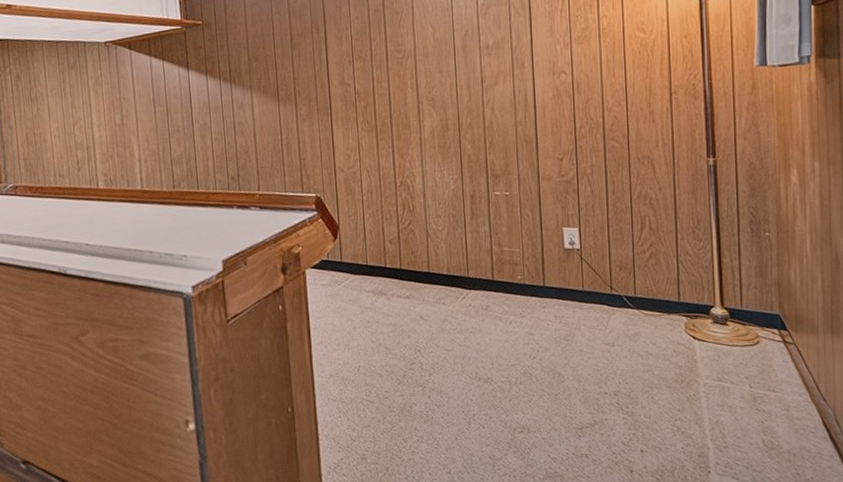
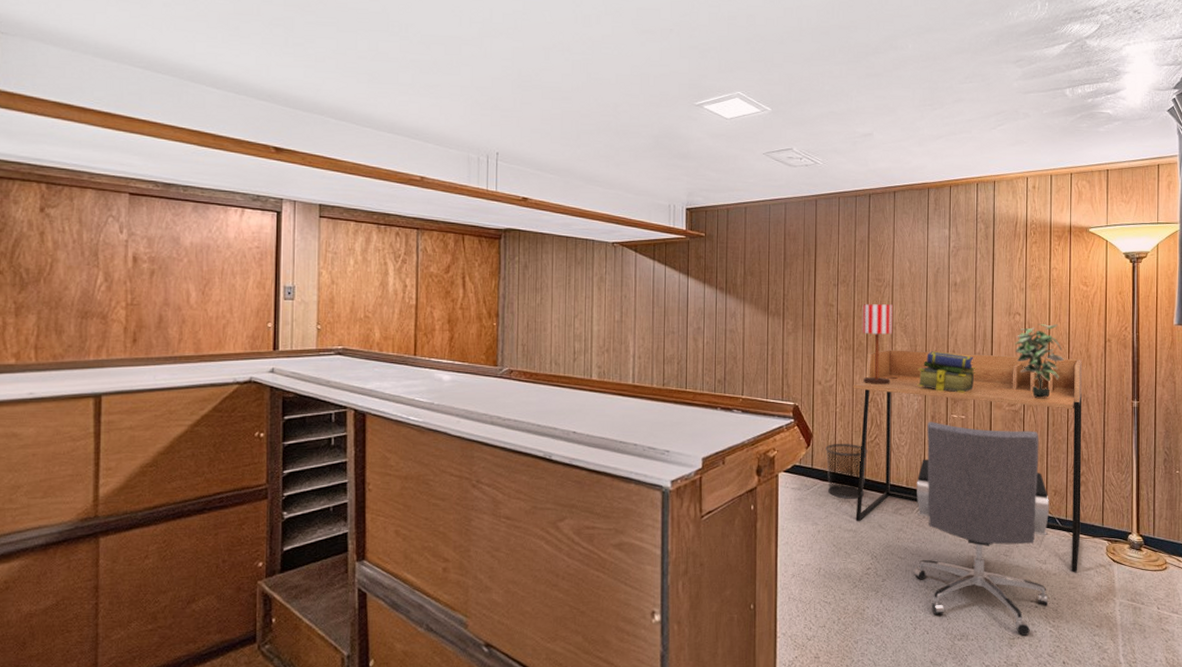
waste bin: none [354,232,402,292] -> present [826,443,868,499]
desk: none [379,117,654,353] -> present [853,350,1082,572]
table lamp: none [382,77,421,167] -> present [862,304,893,384]
stack of books: none [452,123,519,168] -> present [917,351,976,393]
office chair: none [459,201,619,425] -> present [913,422,1049,636]
potted plant: none [562,80,622,165] -> present [1015,323,1064,398]

